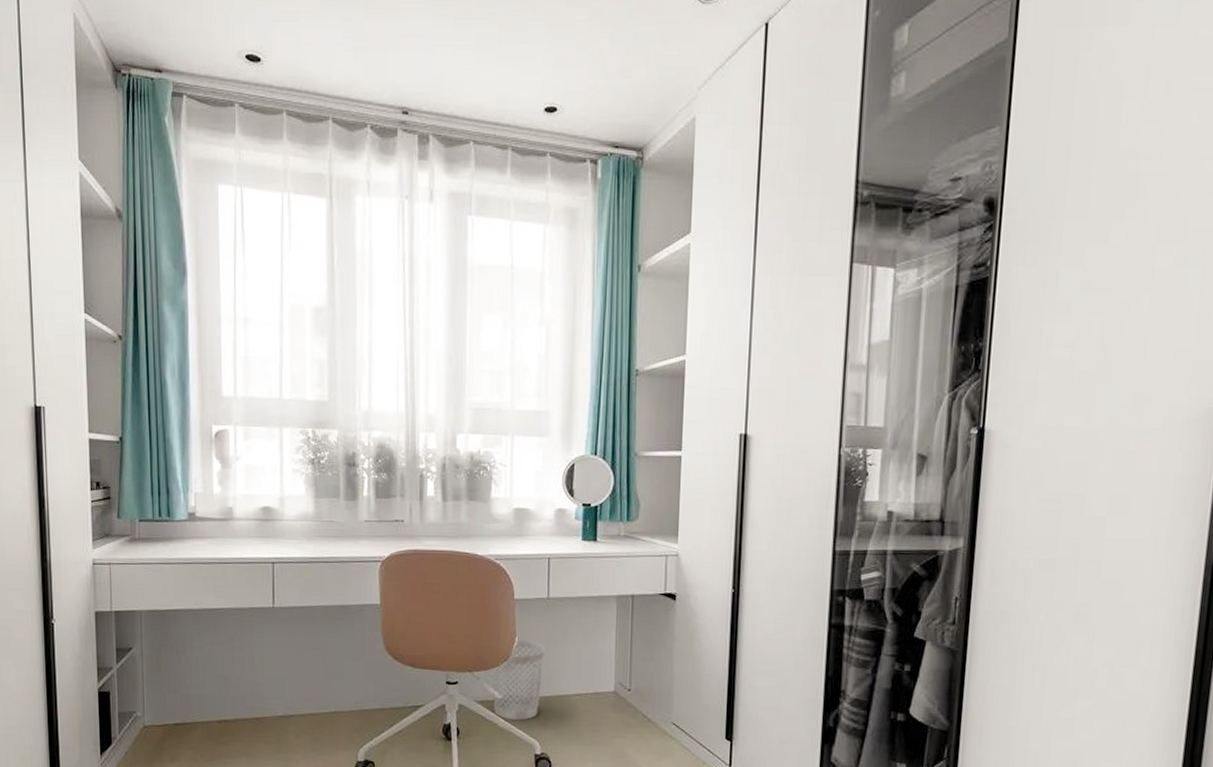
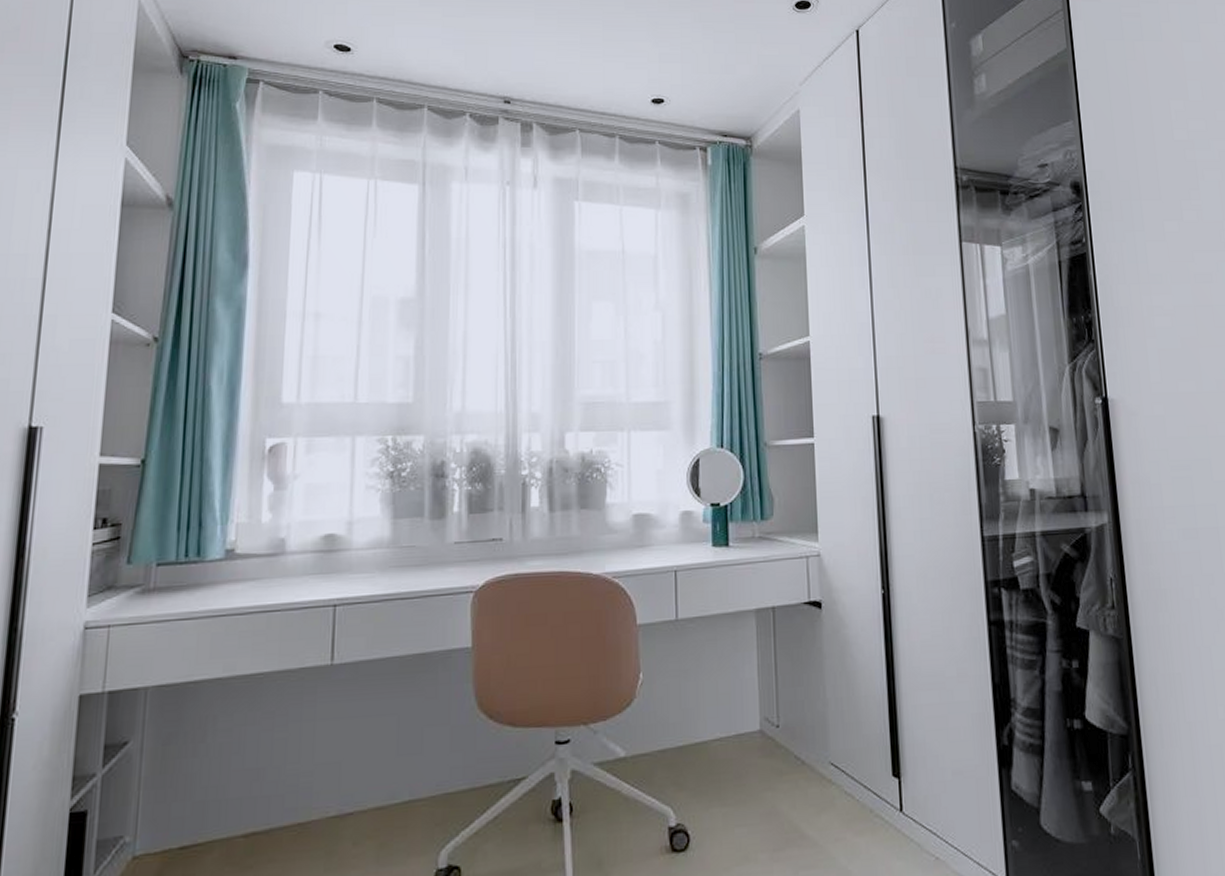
wastebasket: present [491,639,545,721] -> none [611,675,675,784]

